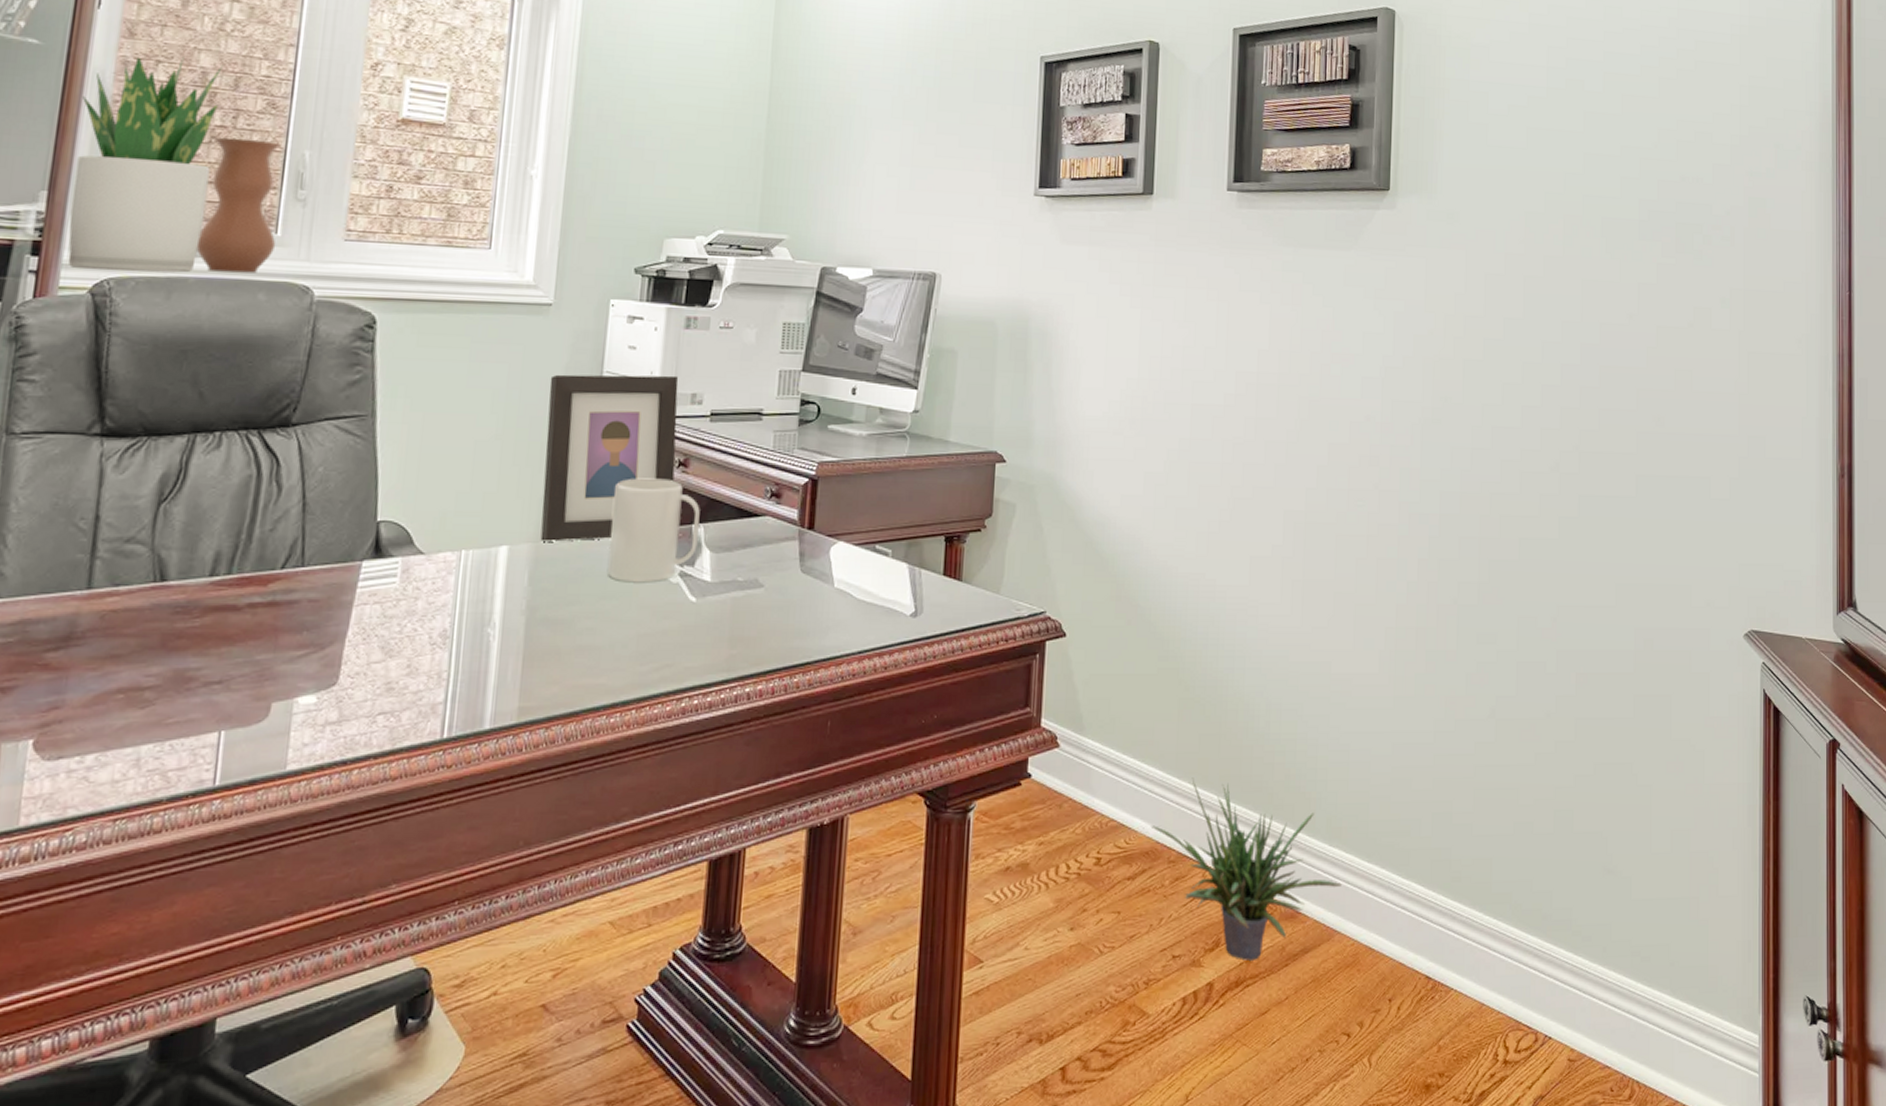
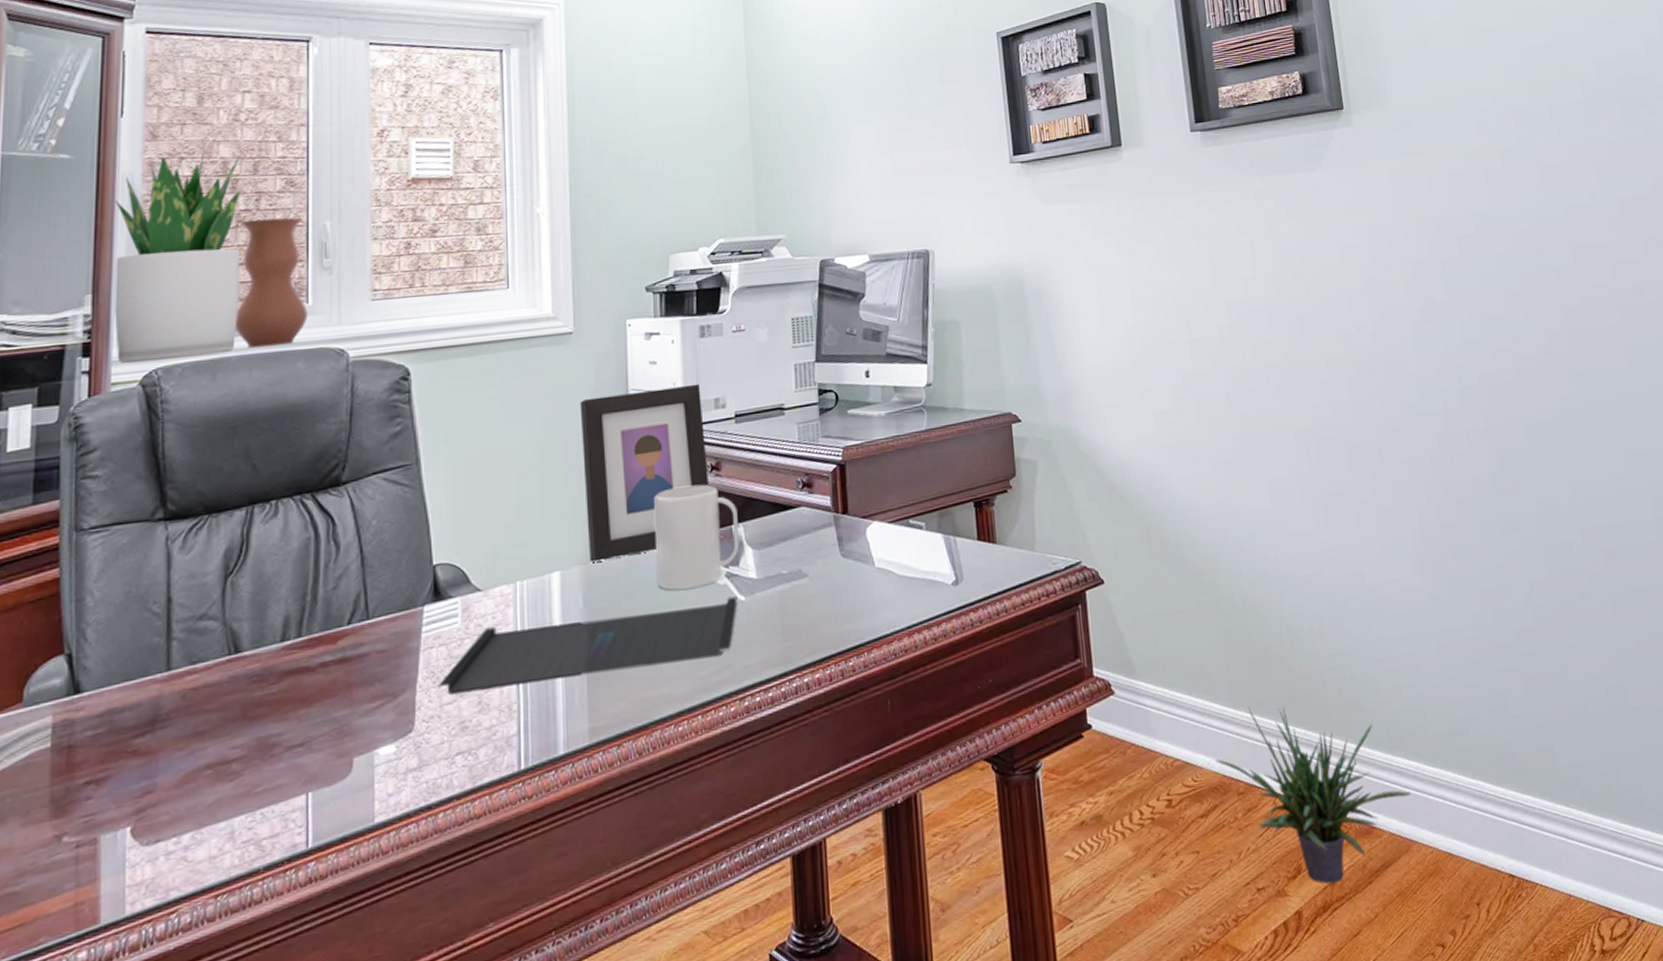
mousepad: none [368,592,688,654] -> present [439,596,738,693]

